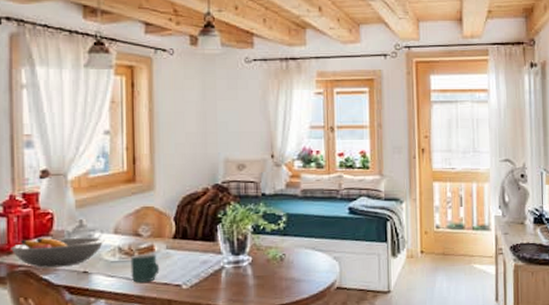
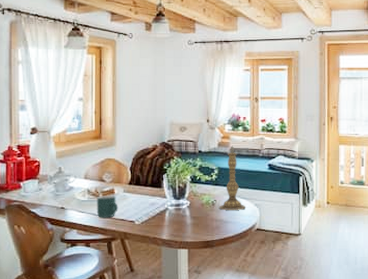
fruit bowl: present [11,237,105,268] -> none [9,179,77,203]
candlestick: none [290,187,322,266] -> present [219,146,245,210]

